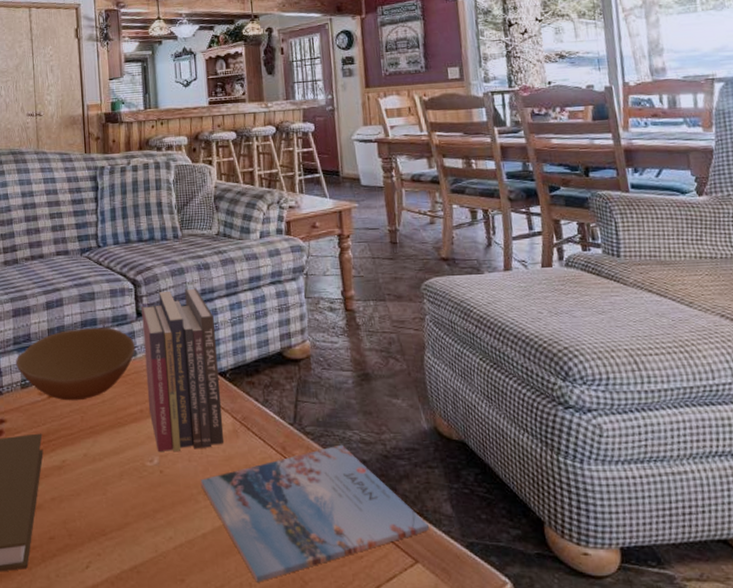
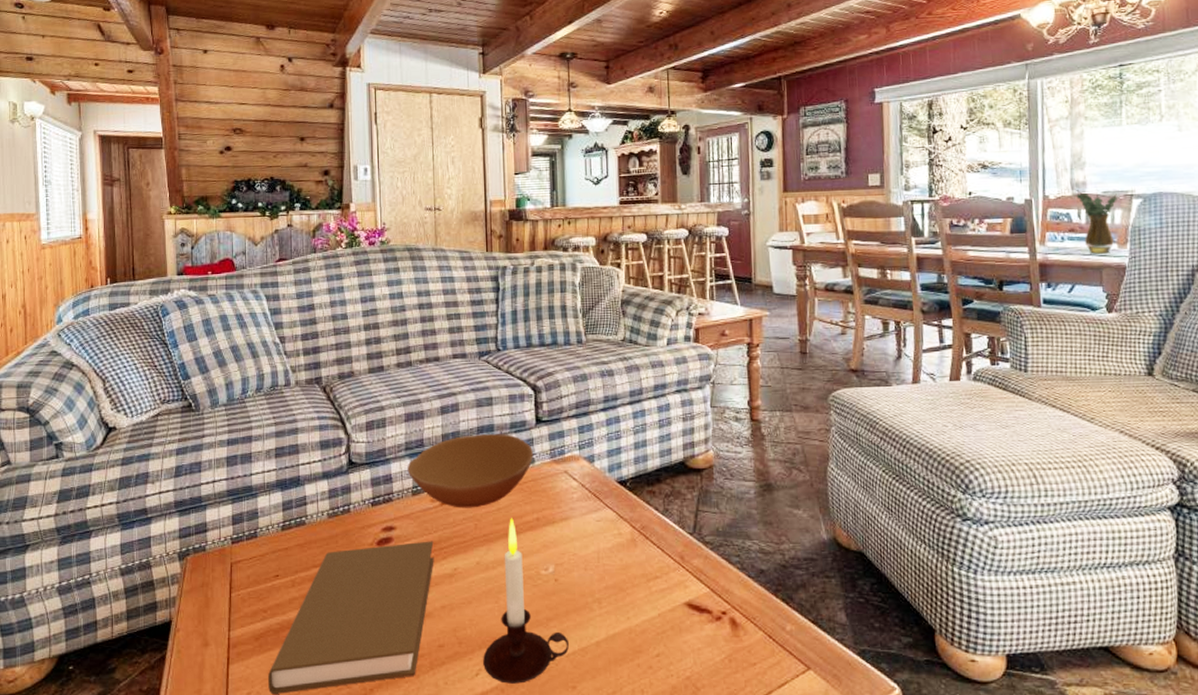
candle: none [93,410,176,577] -> present [483,518,569,684]
books: present [141,287,225,452] -> none [541,394,622,561]
magazine: present [200,444,429,582] -> none [596,554,823,689]
vase: none [656,76,699,138] -> present [1076,190,1117,254]

